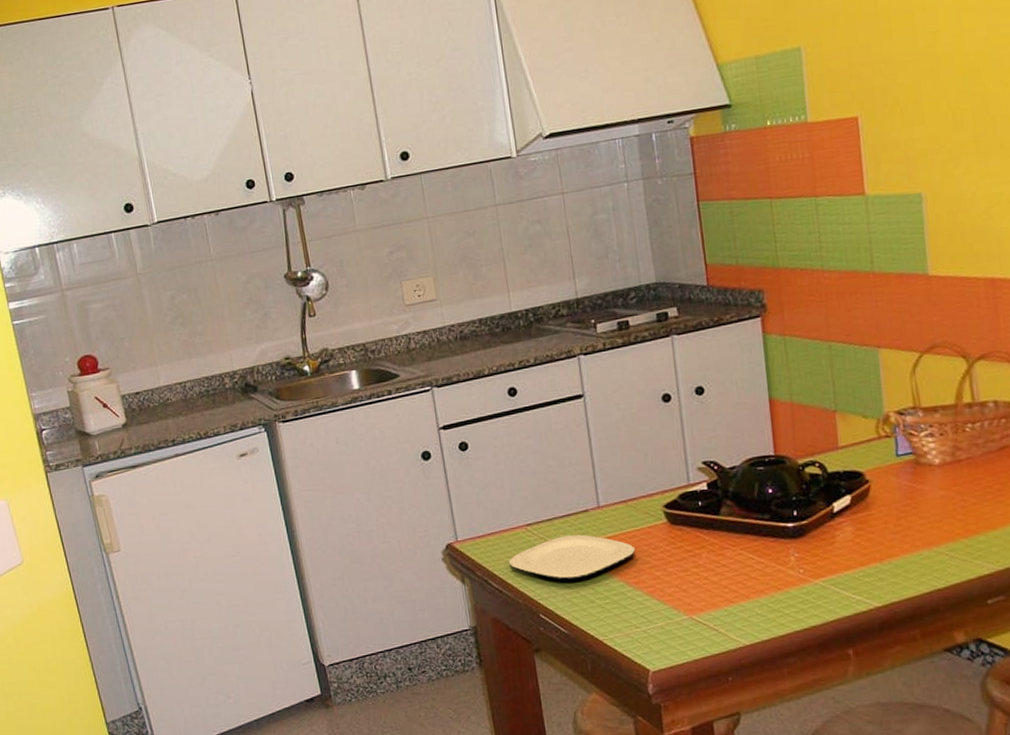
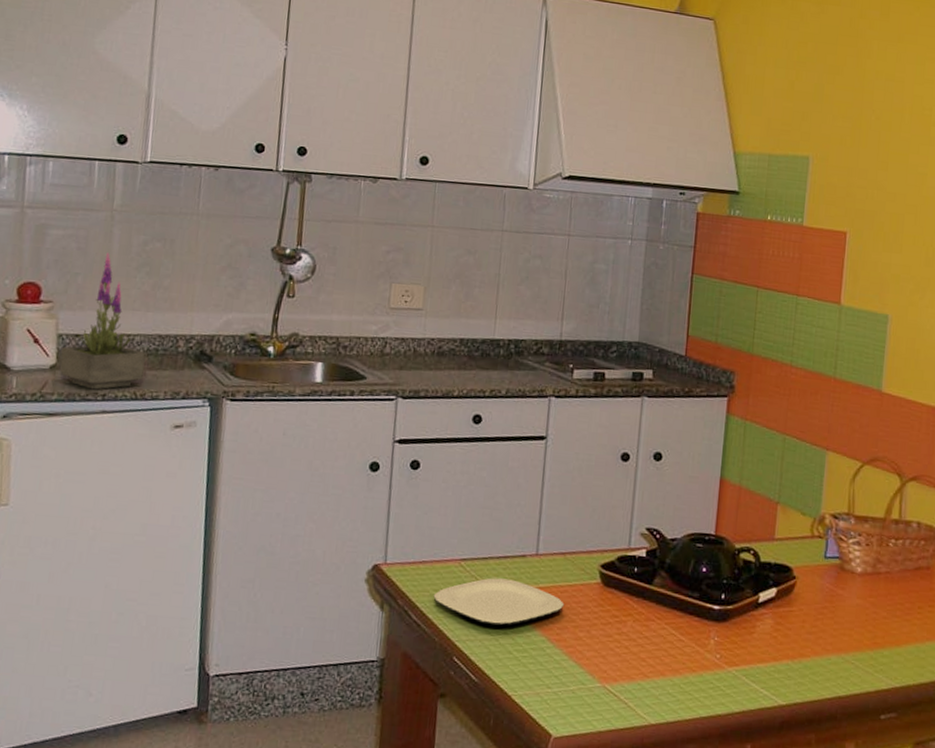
potted plant: none [128,313,203,438] -> present [60,252,146,390]

